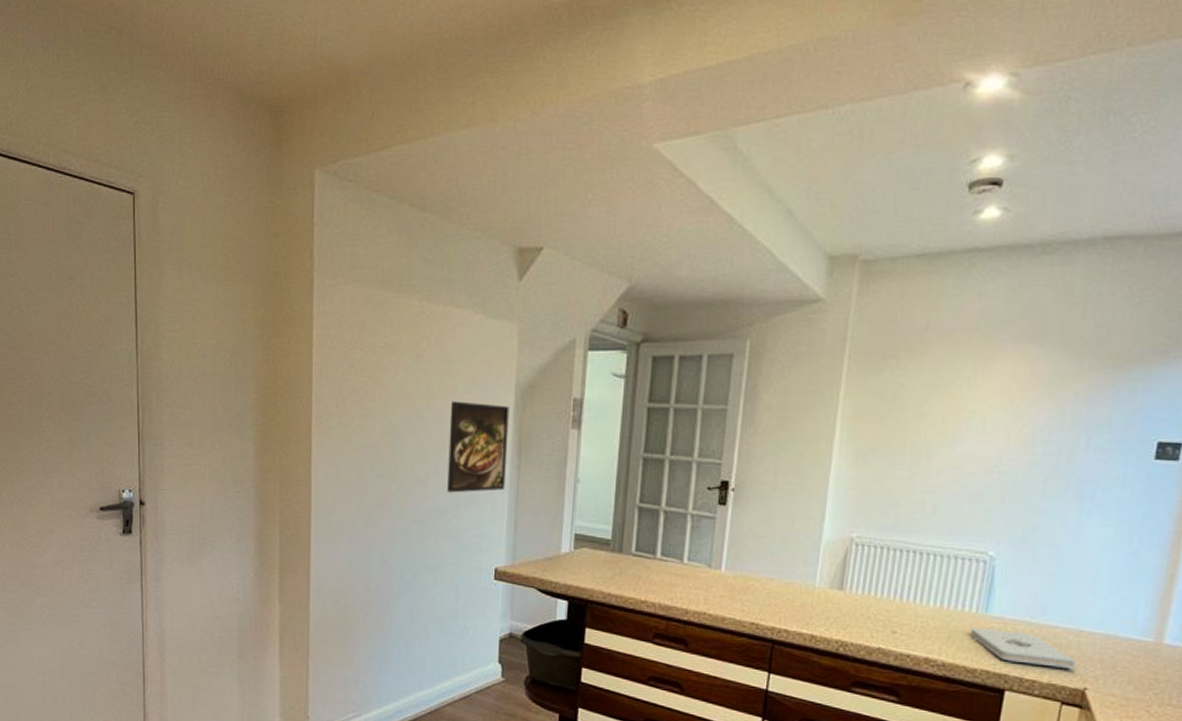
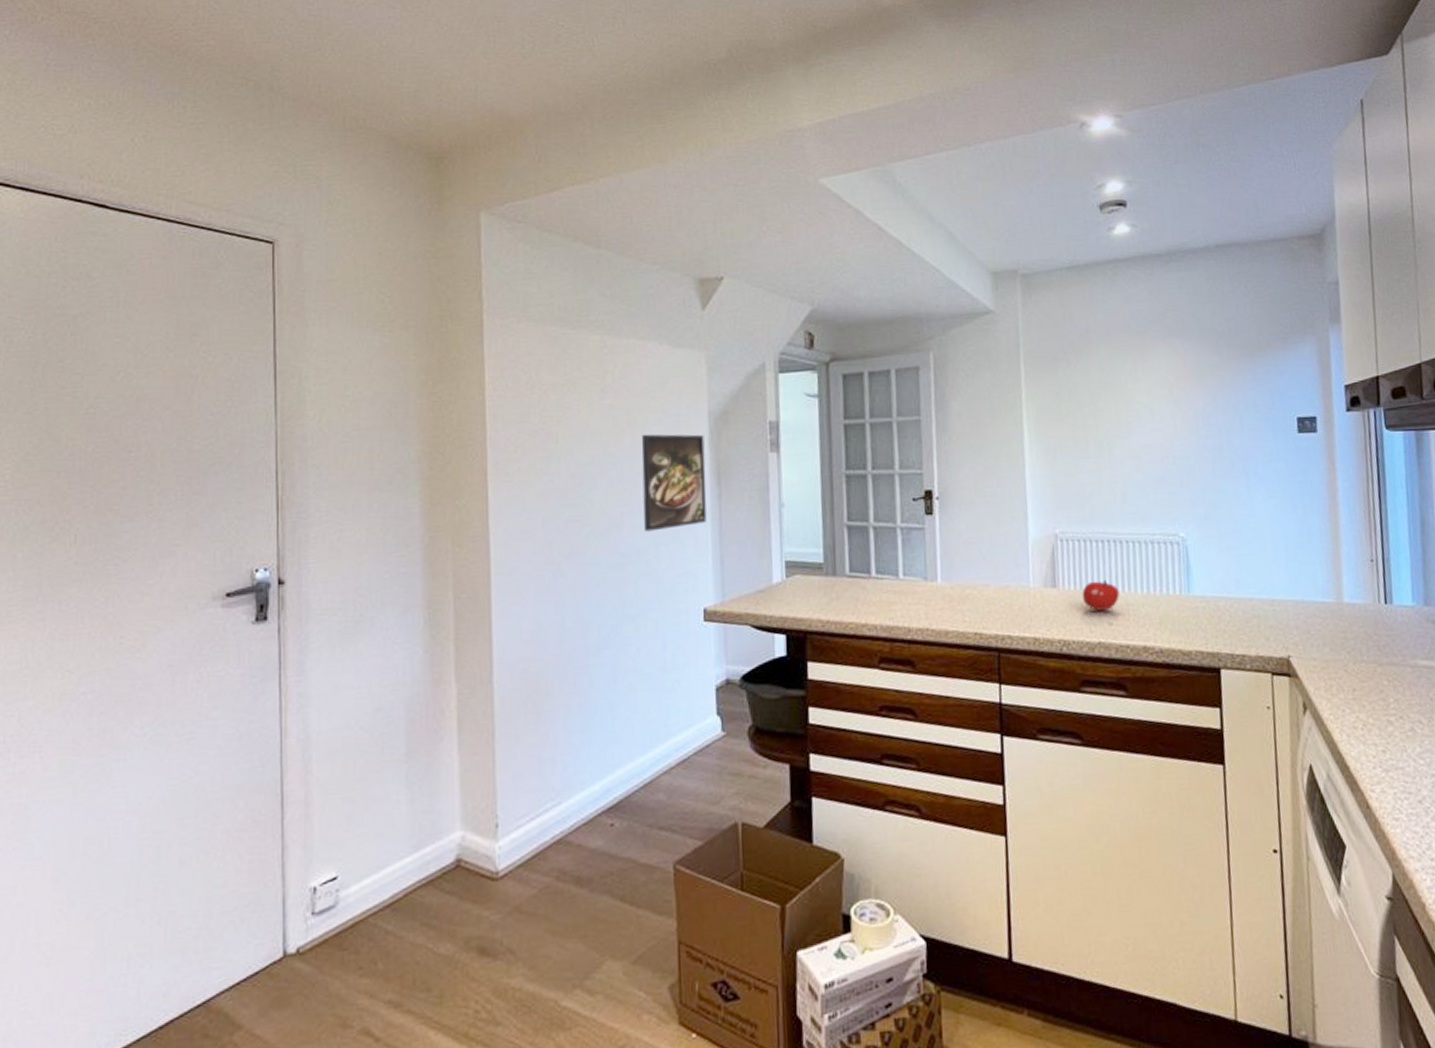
fruit: none [868,588,910,620] -> present [1082,580,1120,612]
notepad: present [970,627,1076,669] -> none [1178,608,1276,639]

